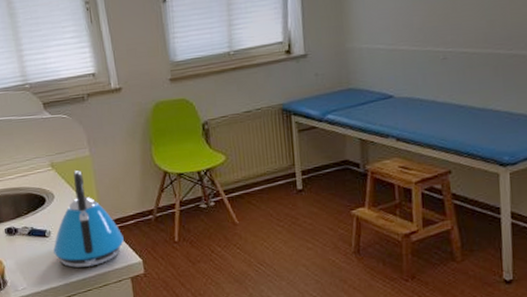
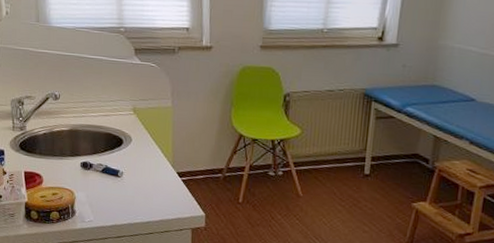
kettle: present [53,169,124,268] -> none [123,118,191,212]

